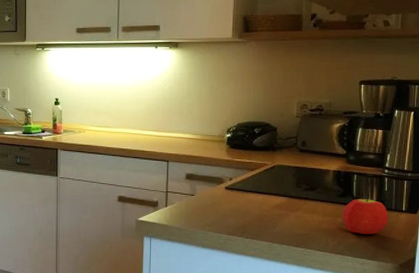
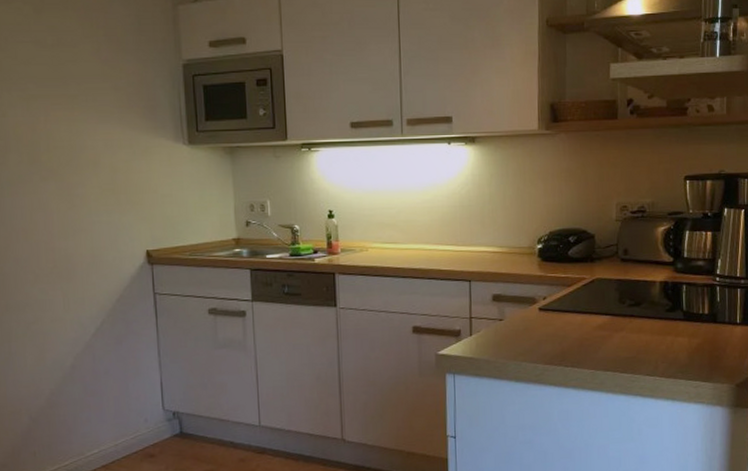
fruit: present [341,196,389,235] -> none [671,308,723,354]

